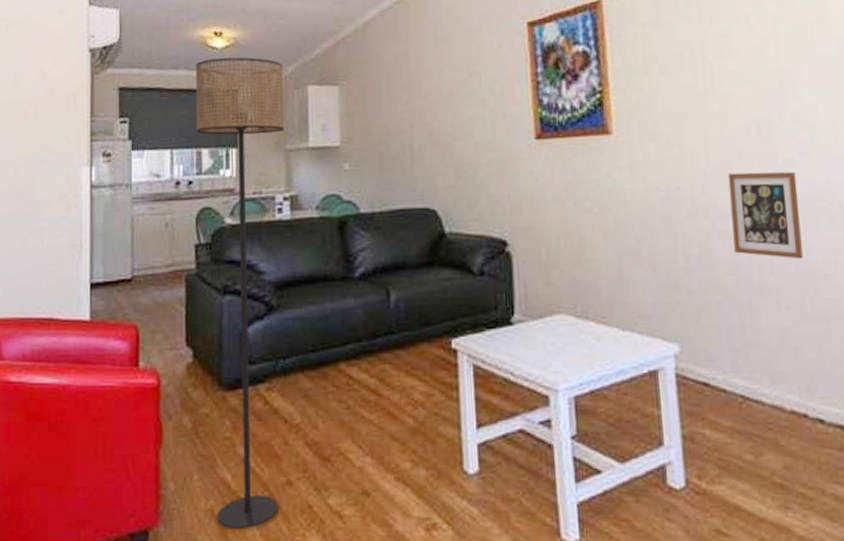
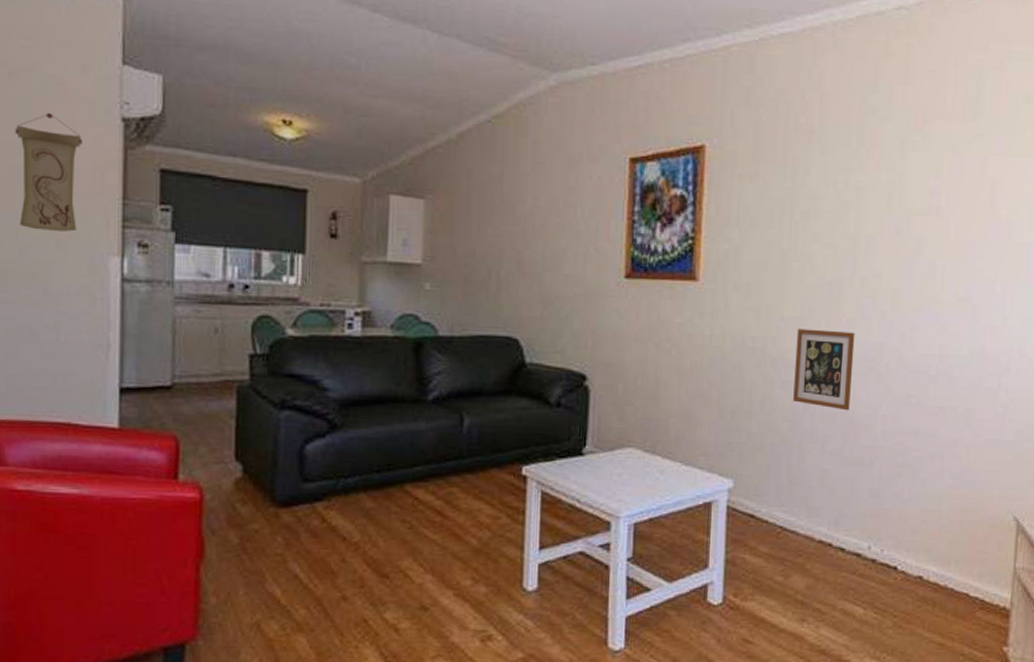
wall scroll: none [11,52,60,151] -> present [15,112,82,232]
floor lamp: present [195,57,284,530] -> none [256,150,363,642]

